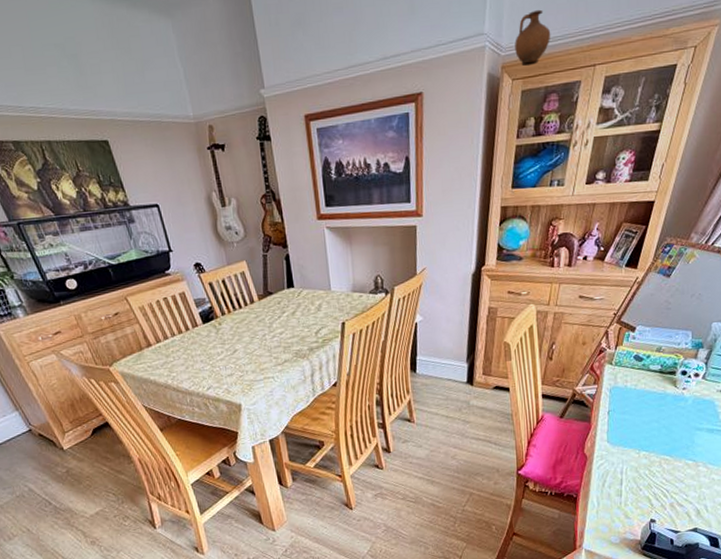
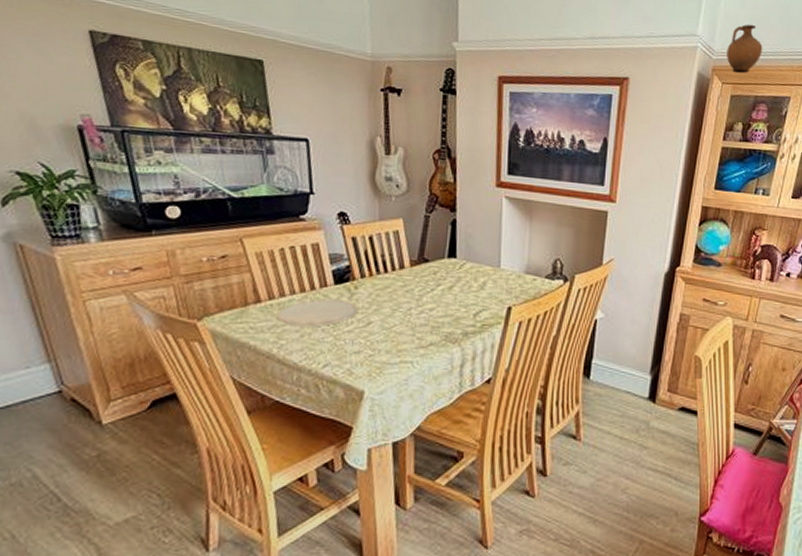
plate: none [165,335,225,361] -> present [277,299,358,327]

